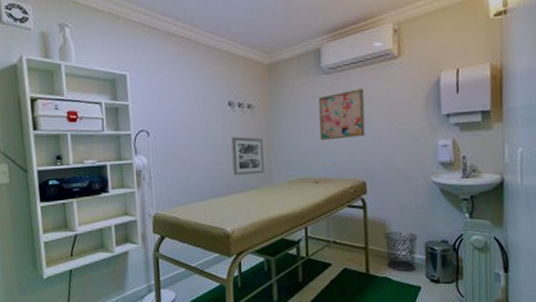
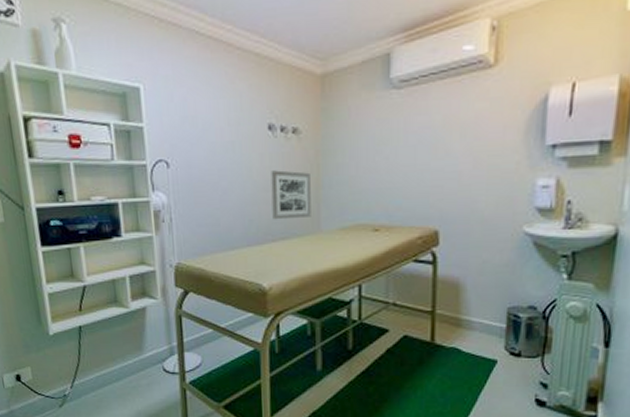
wall art: present [318,89,366,141] -> none [384,109,444,177]
waste bin: present [383,231,418,272] -> none [456,292,499,342]

